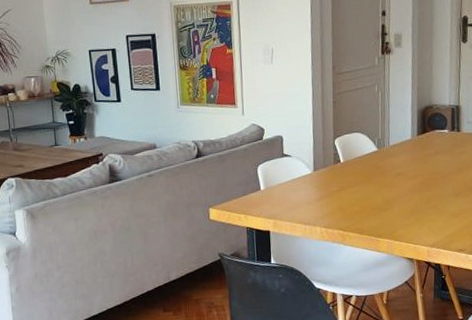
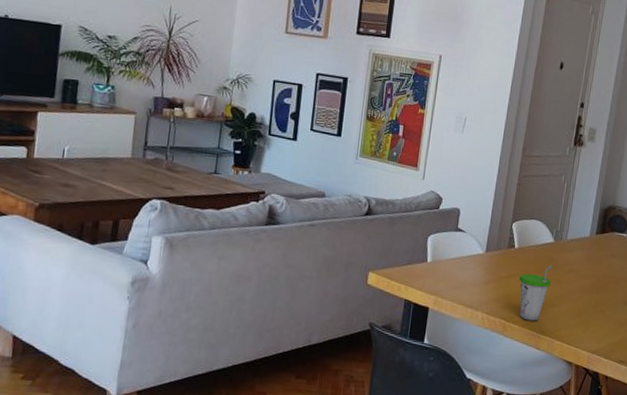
cup: none [349,172,381,228] -> present [519,265,554,321]

